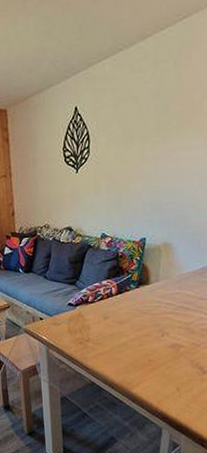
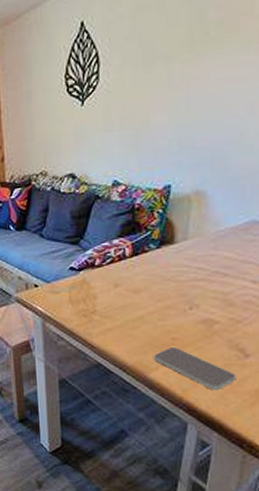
smartphone: none [135,366,198,401] -> present [154,346,237,391]

